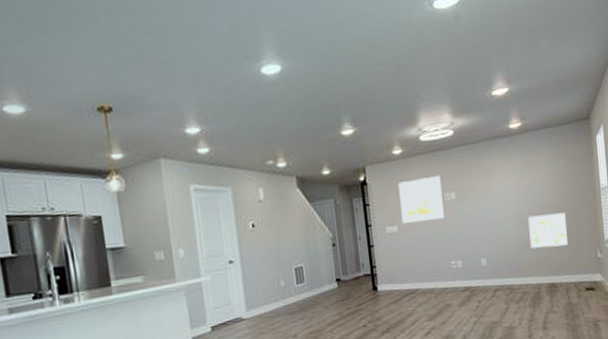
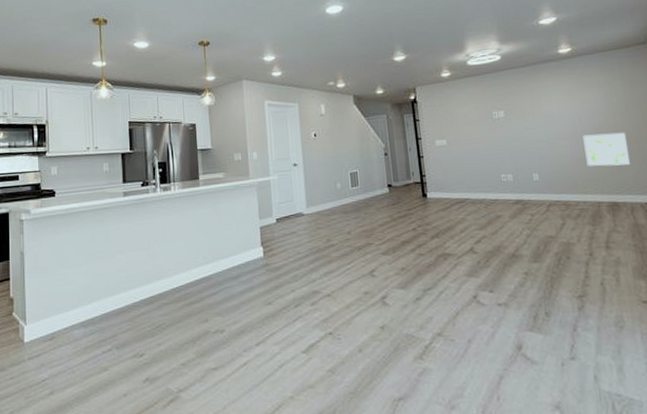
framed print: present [398,175,444,224] -> none [447,95,493,139]

